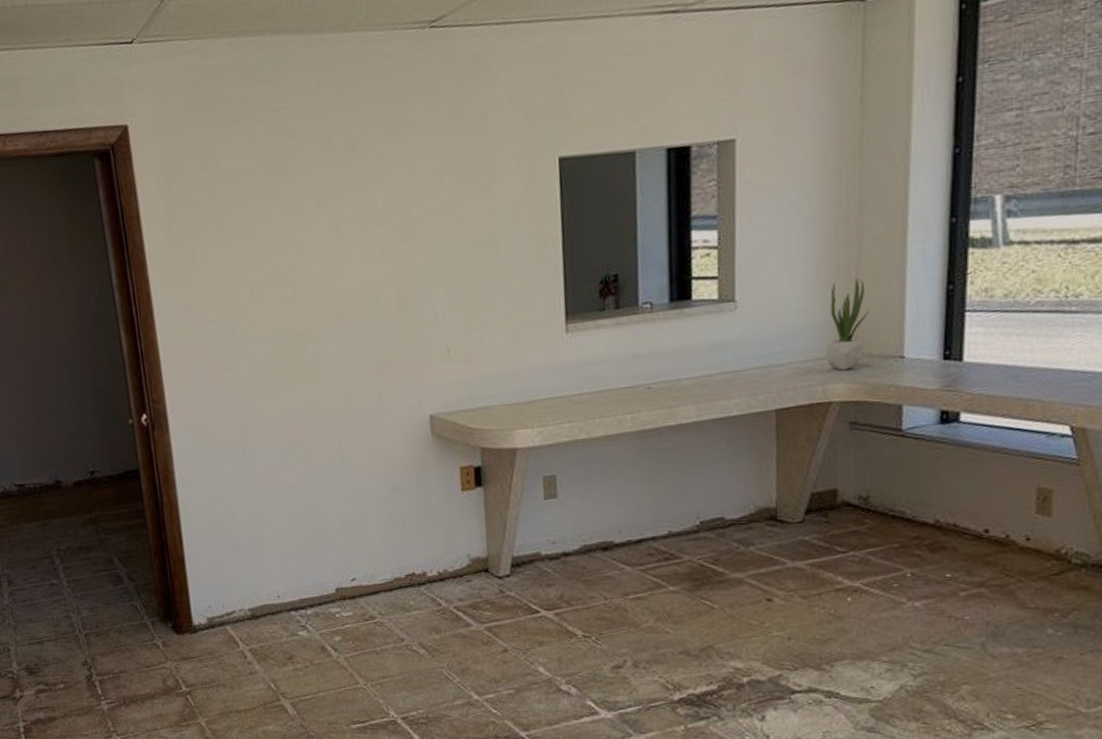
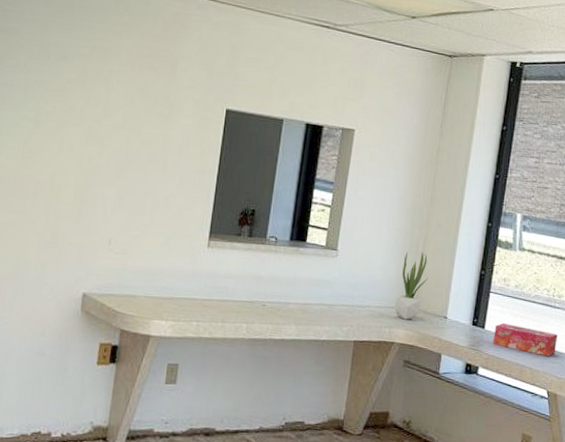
tissue box: none [977,347,1079,382] -> present [492,322,557,357]

